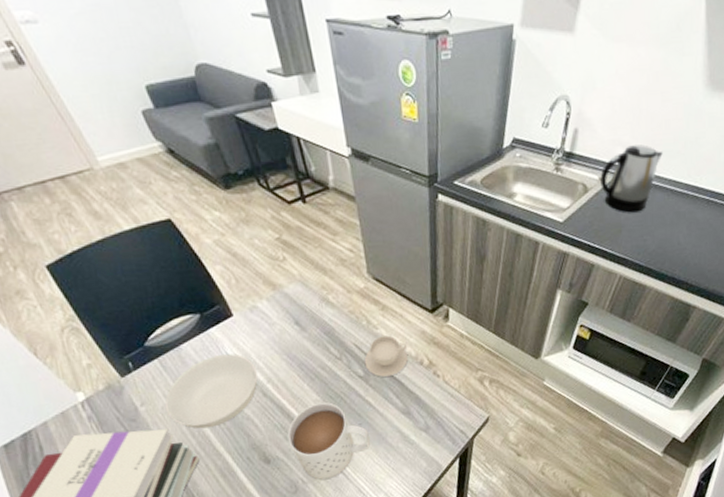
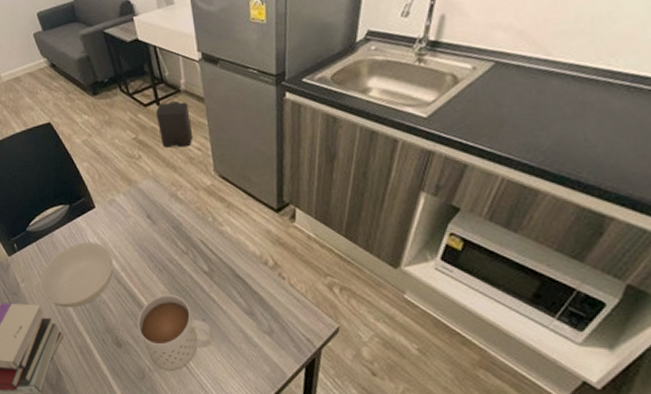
pedal bin: none [301,199,344,250] -> present [155,101,193,148]
teacup: present [364,335,409,377] -> none [209,233,253,274]
kettle: present [600,144,663,213] -> none [474,25,559,105]

